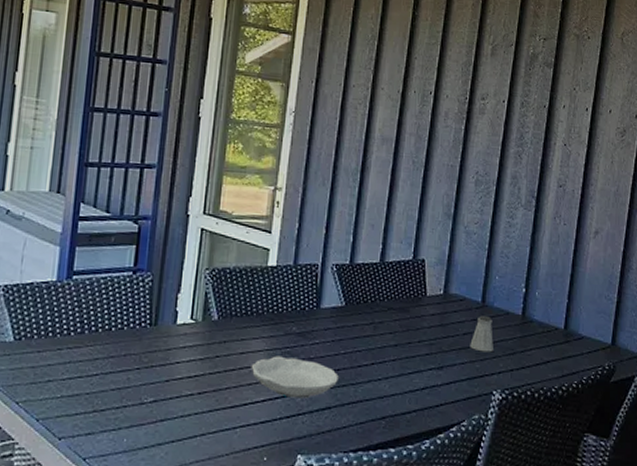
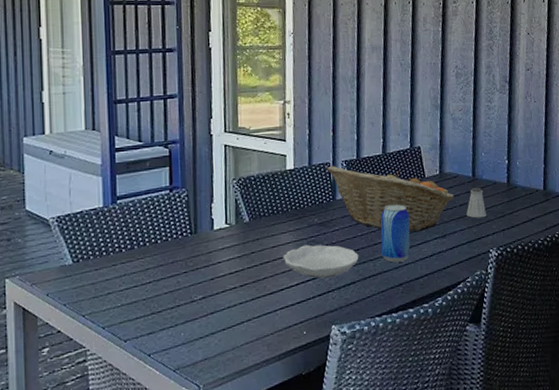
fruit basket: none [314,268,458,358] -> present [326,165,455,232]
beer can: none [364,322,403,391] -> present [380,204,410,263]

